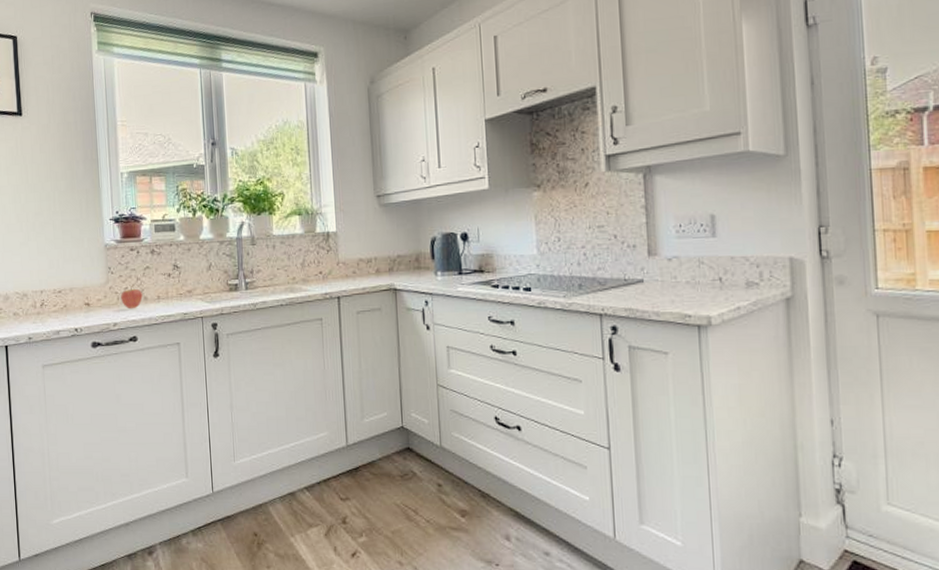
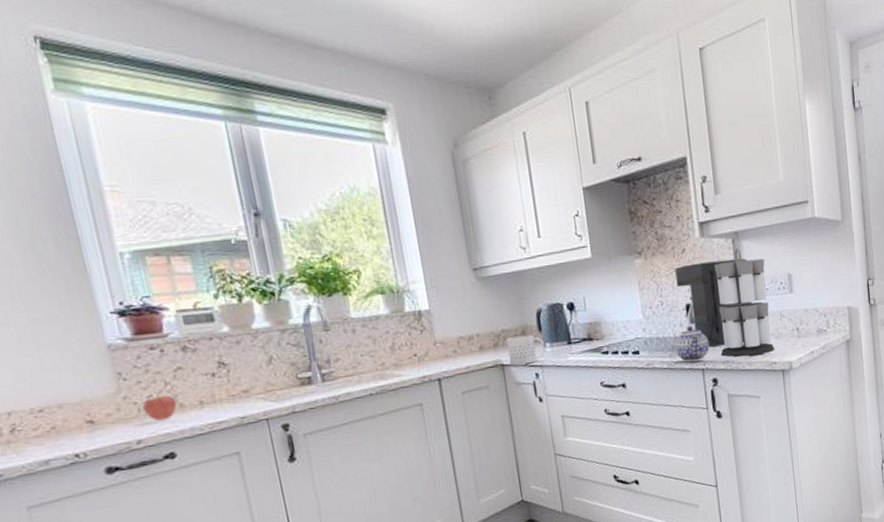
mug: none [400,262,437,291] -> present [506,335,546,366]
teapot: none [569,265,610,305] -> present [674,325,710,362]
coffee maker: none [571,195,664,292] -> present [675,258,752,348]
spice rack: none [621,182,690,305] -> present [715,247,775,358]

